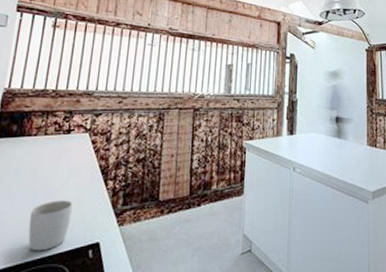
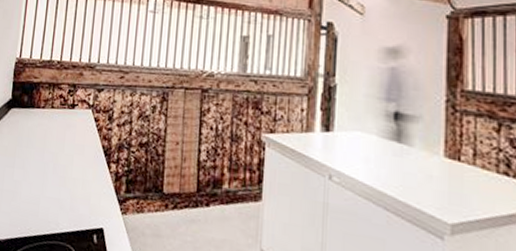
mug: present [28,200,73,251] -> none [39,177,78,227]

